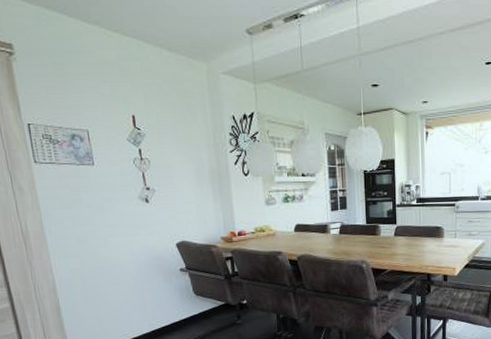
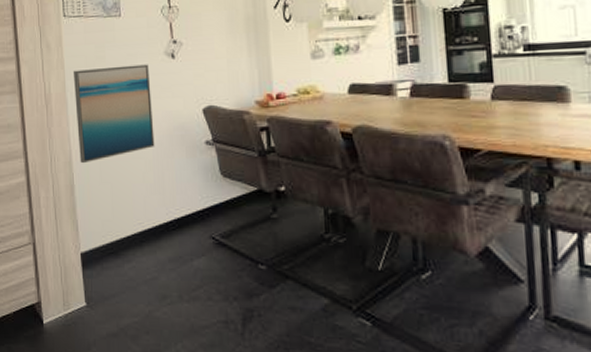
wall art: none [49,207,135,290] -> present [73,64,155,164]

